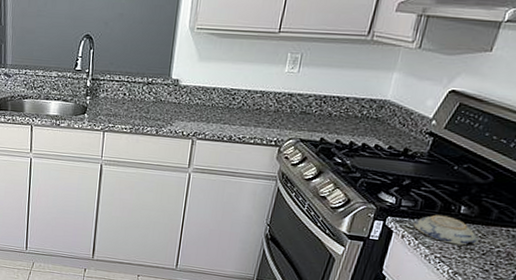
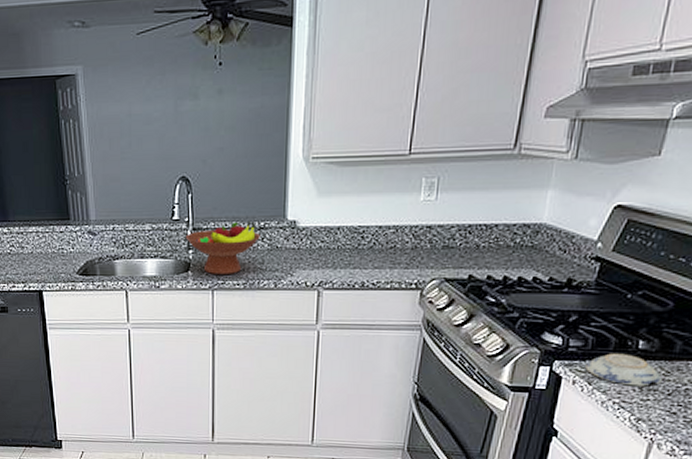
fruit bowl: none [85,76,148,120] -> present [185,220,260,274]

